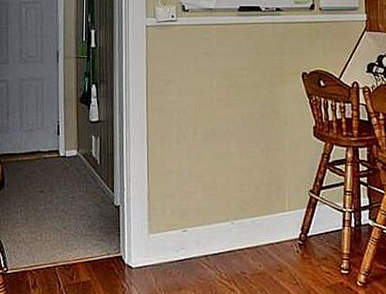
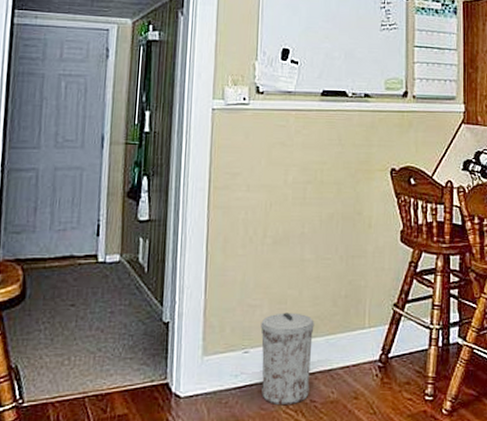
trash can: none [196,198,242,275] -> present [260,312,315,404]

